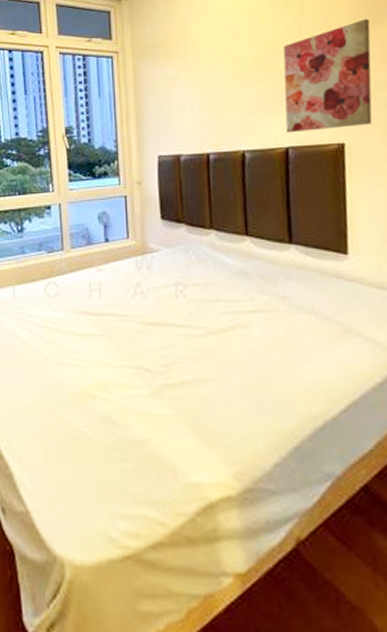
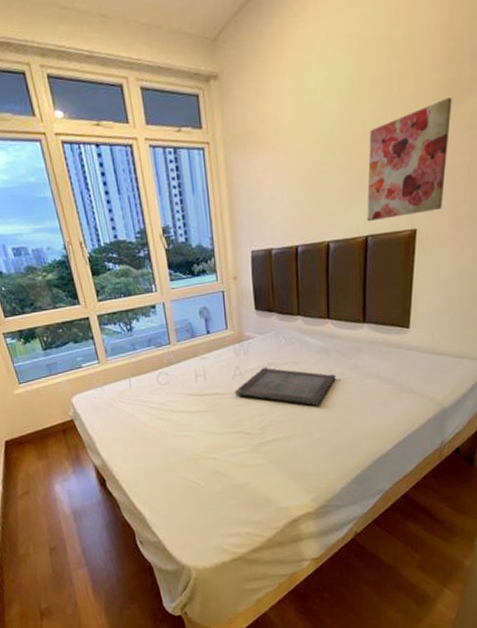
serving tray: none [133,287,260,341] -> present [234,367,337,406]

